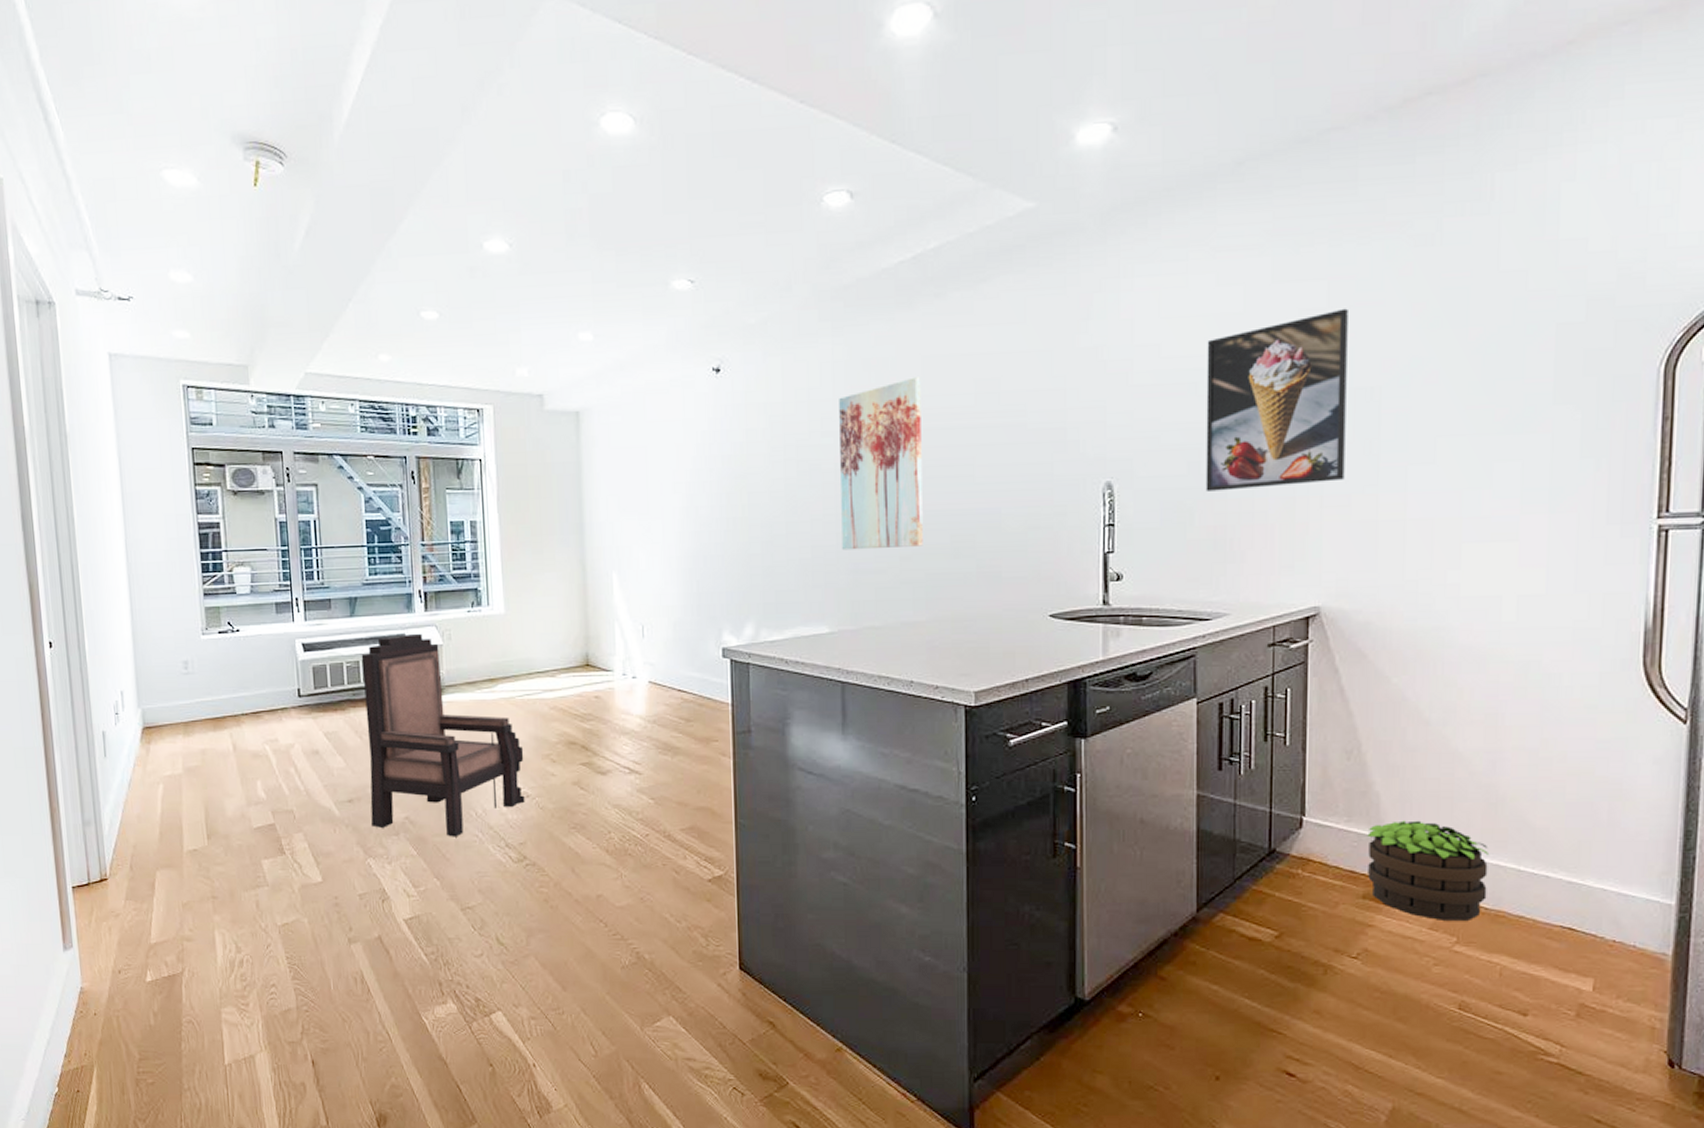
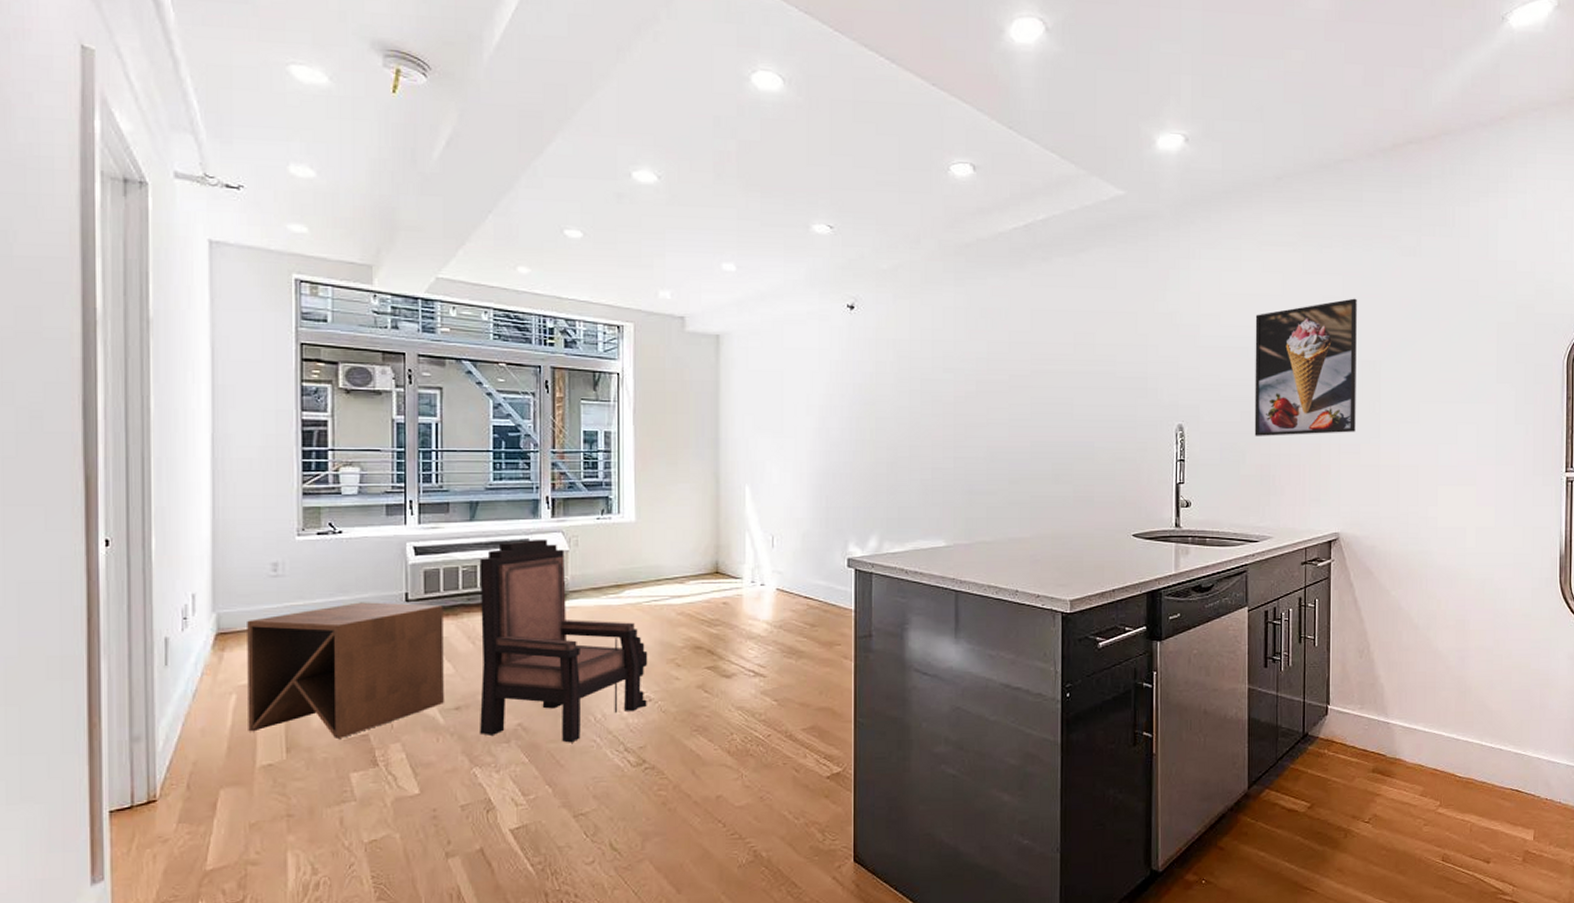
side table: none [167,697,338,827] -> present [247,602,444,738]
wall art: present [839,377,923,551] -> none [959,326,1029,473]
potted plant: present [1367,820,1490,920] -> none [1375,706,1462,788]

